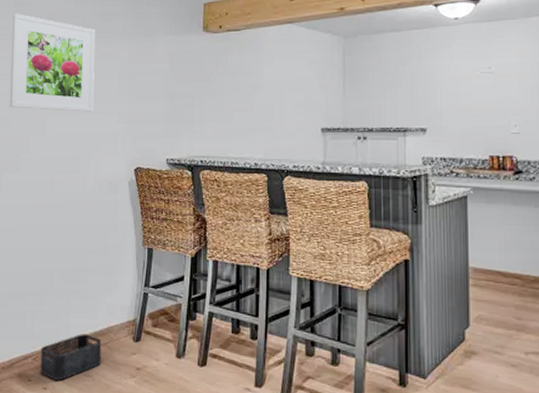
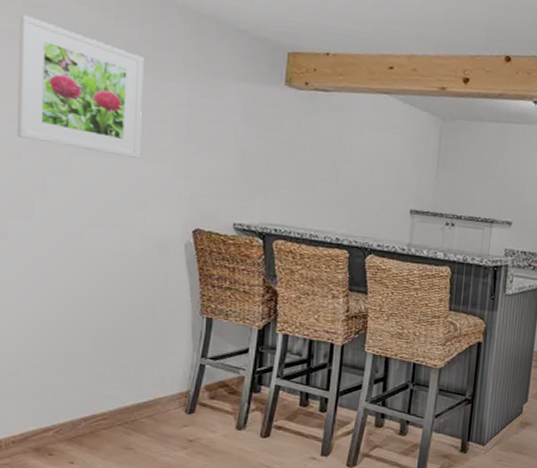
storage bin: present [40,334,102,381] -> none [65,405,146,454]

